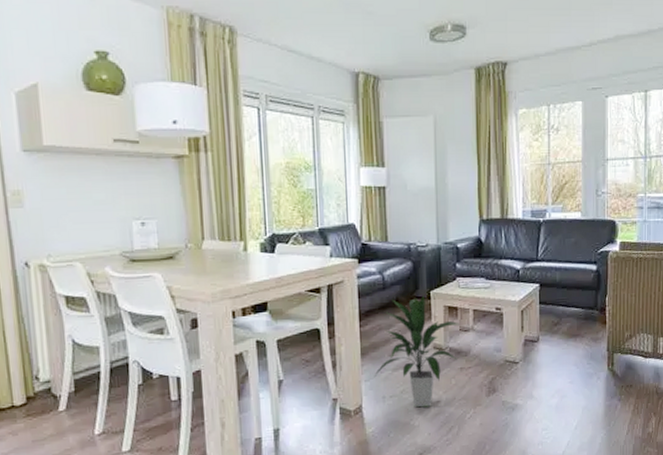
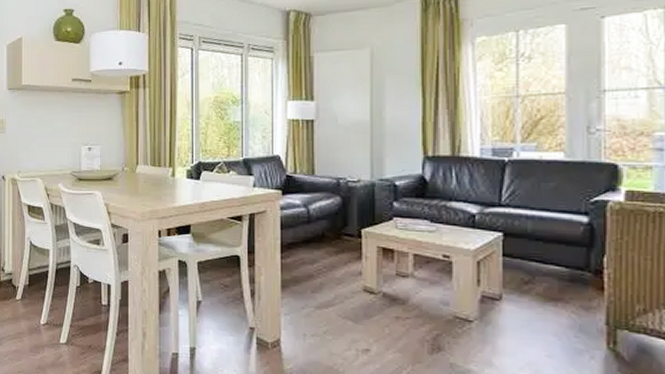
indoor plant: present [374,295,459,408] -> none [294,232,396,354]

